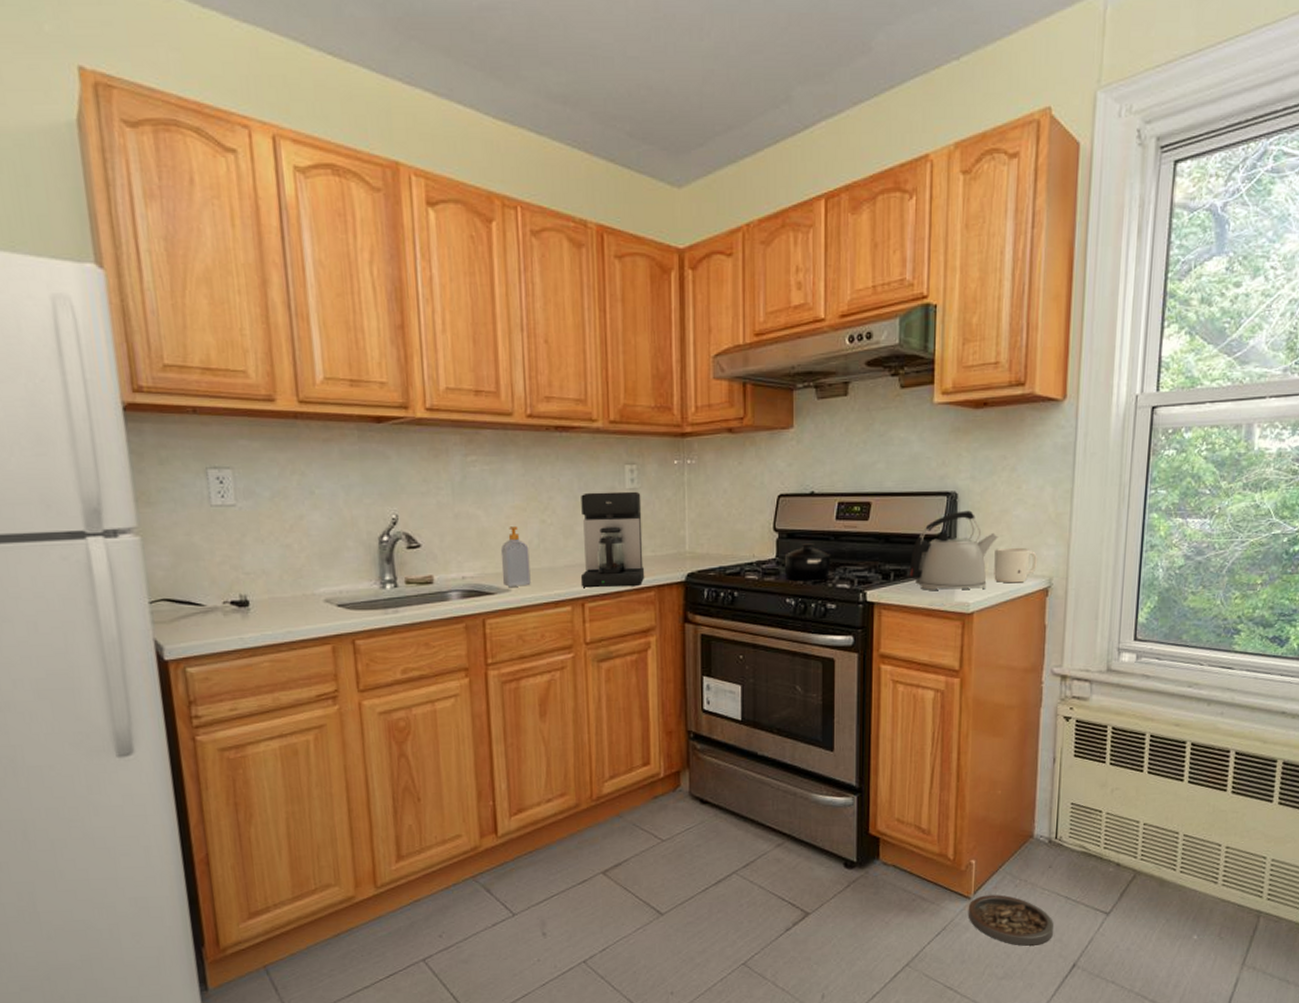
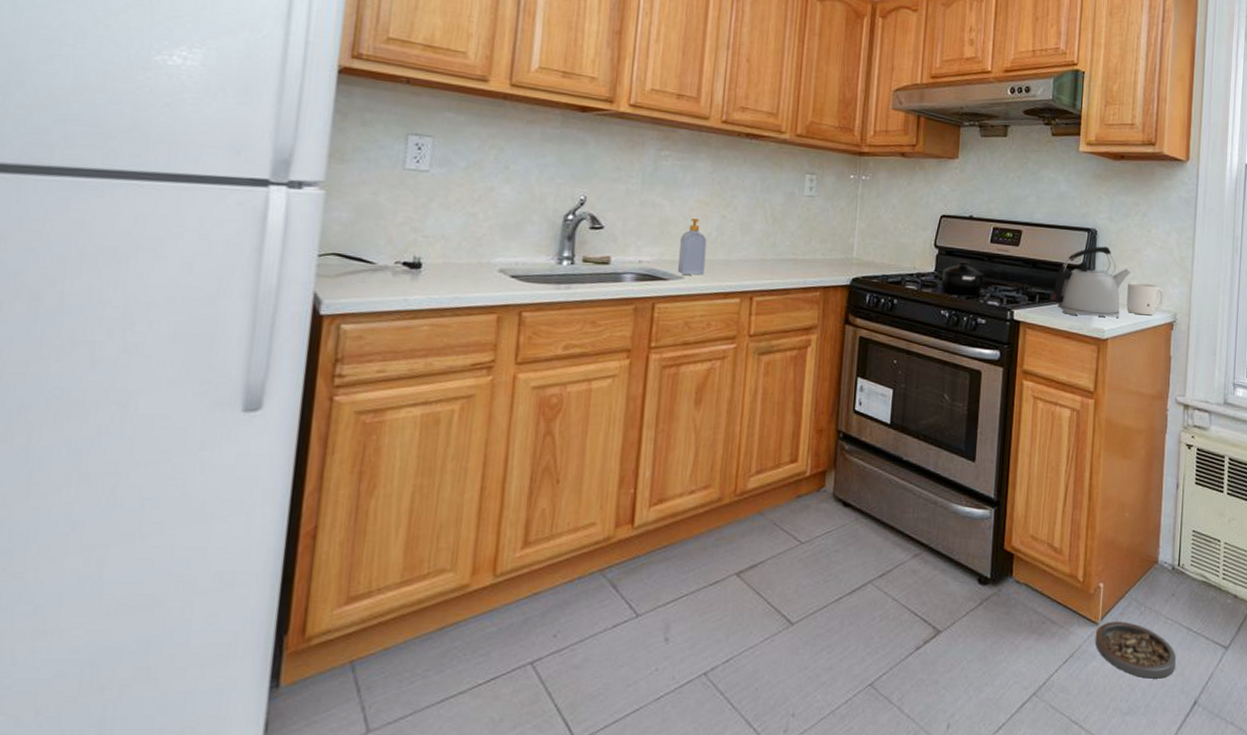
coffee maker: present [580,491,645,588] -> none [751,195,818,286]

